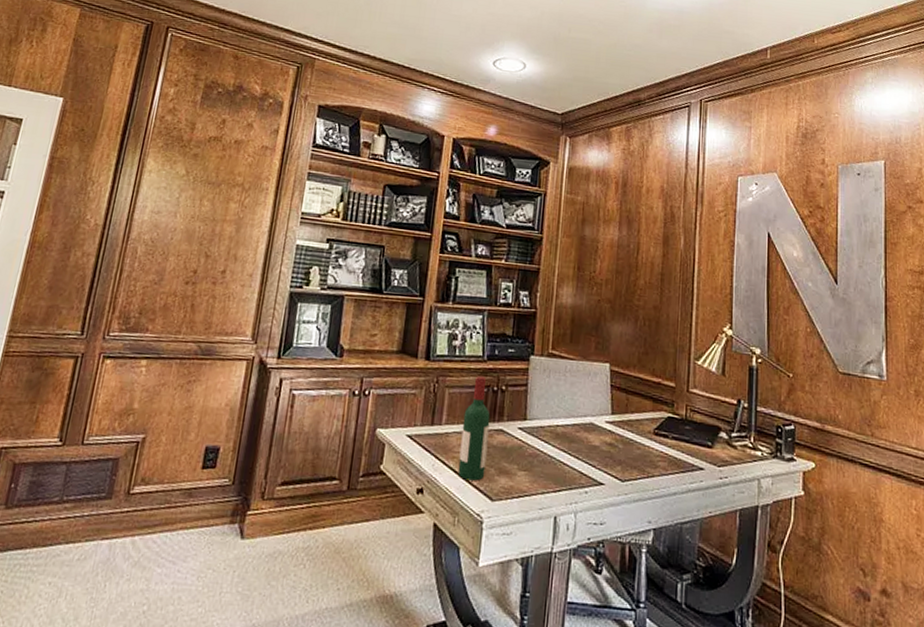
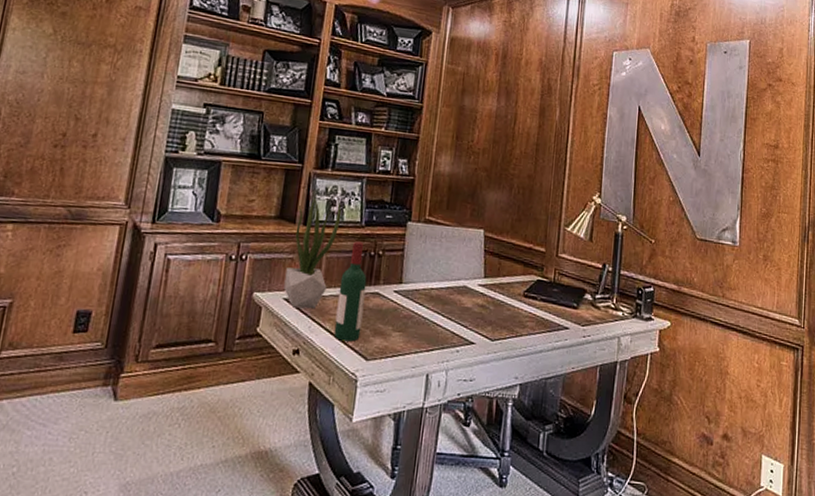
potted plant: none [406,332,464,447] -> present [283,198,342,309]

